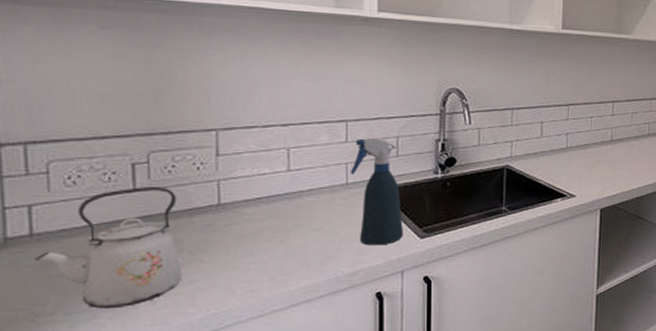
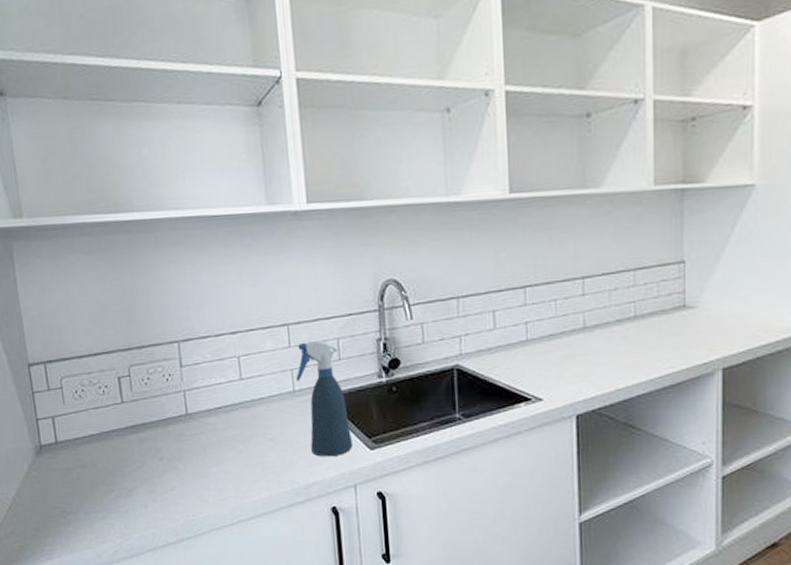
kettle: present [33,187,183,309] -> none [60,398,165,510]

